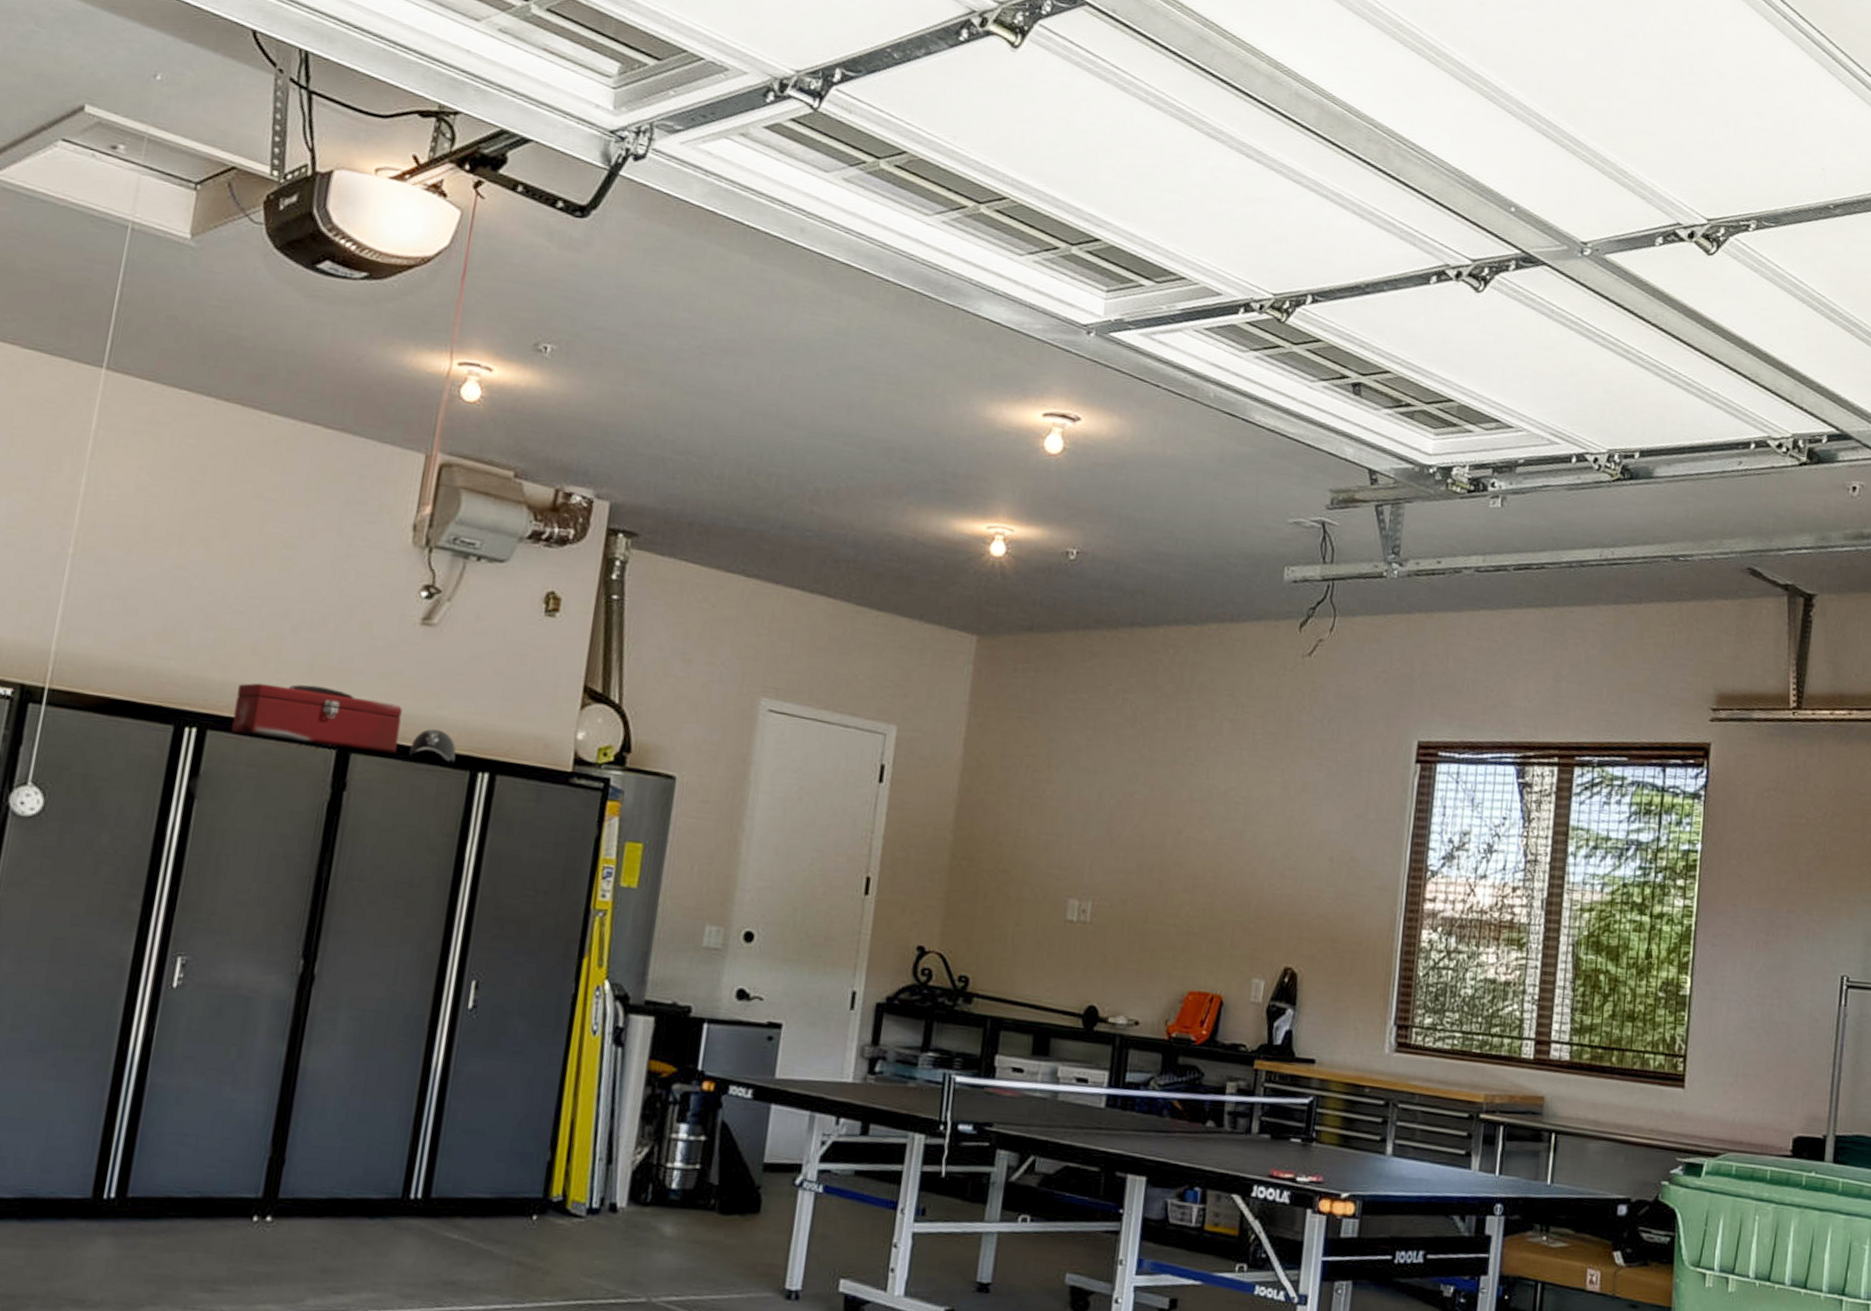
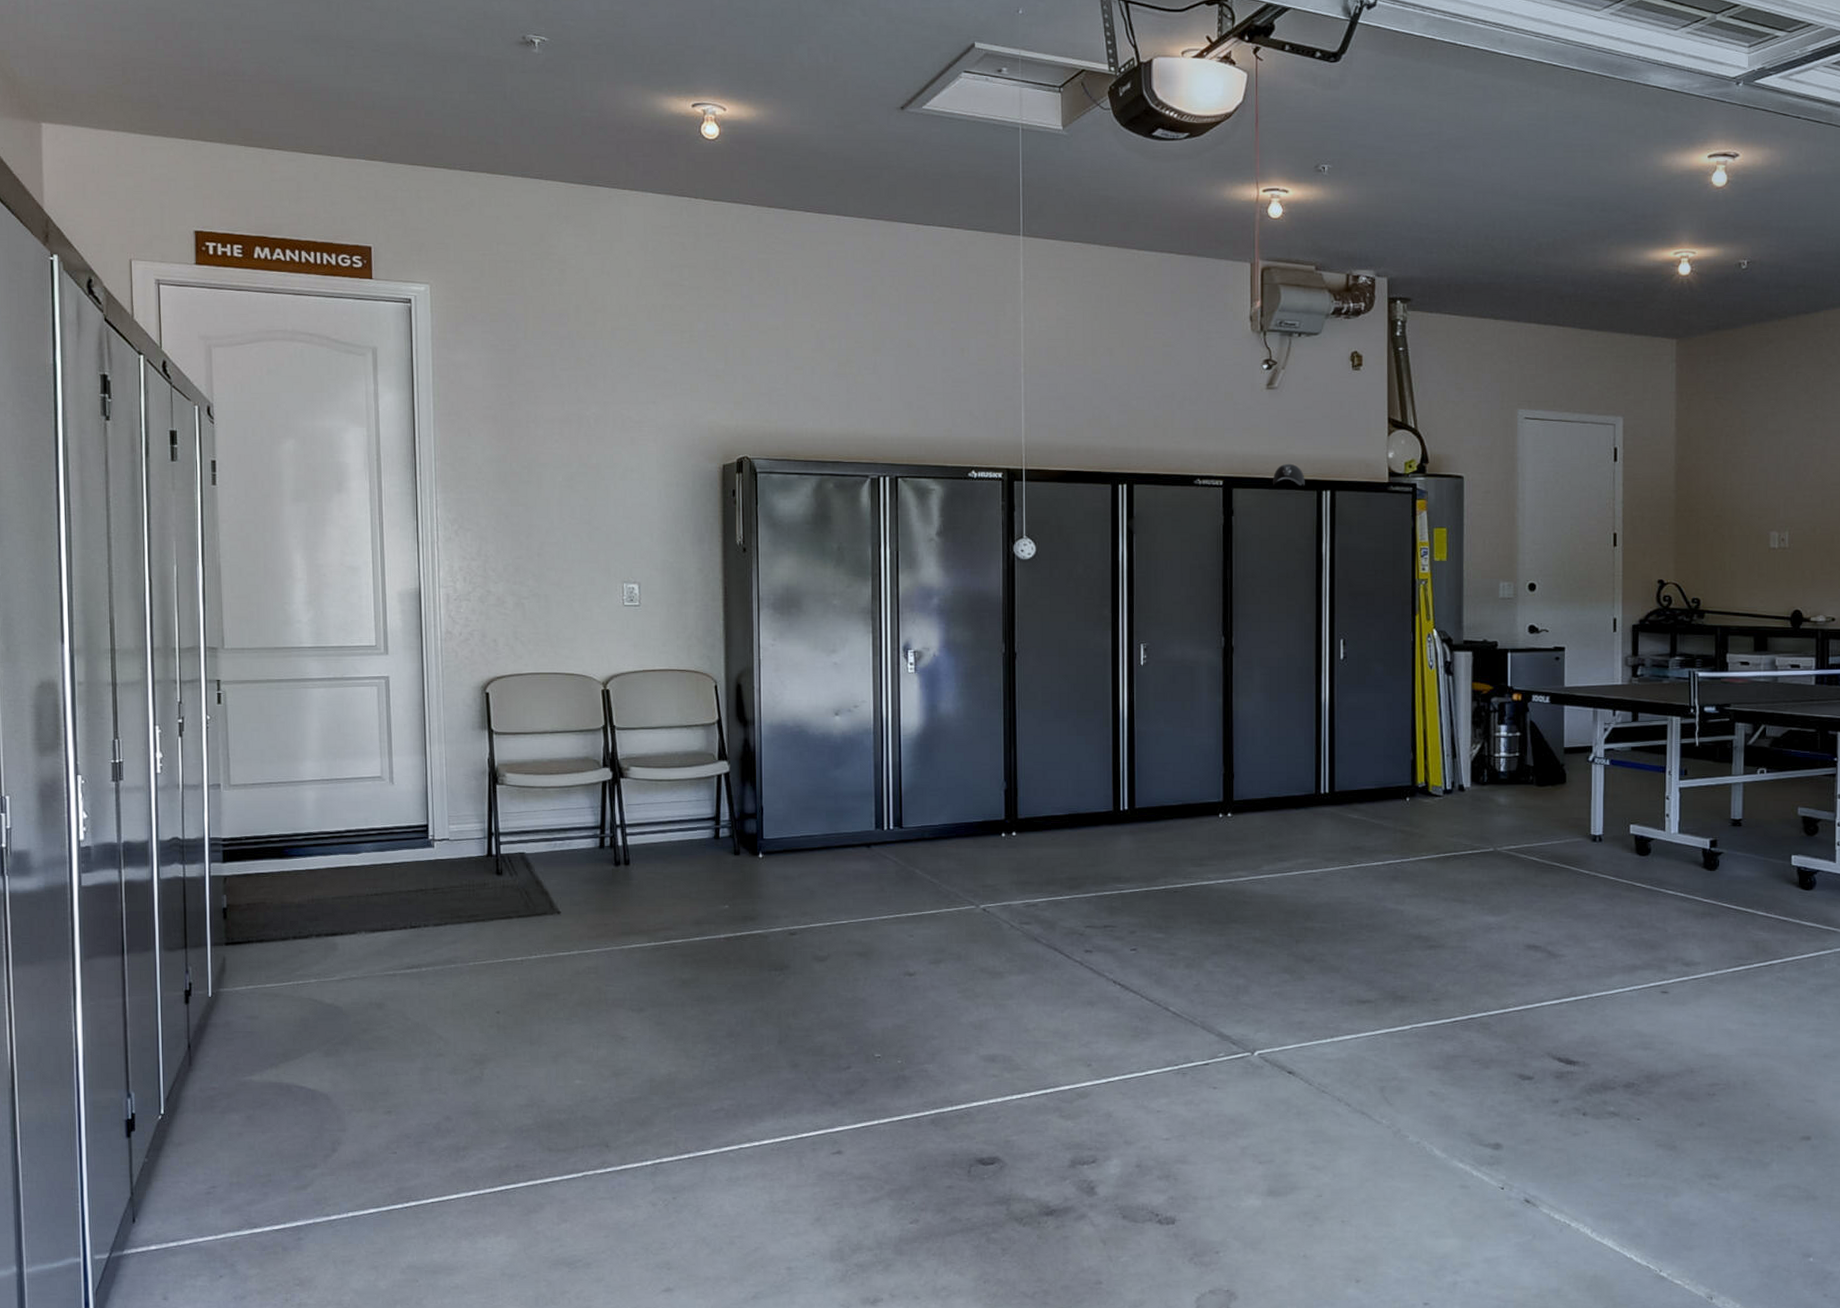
toolbox: present [231,682,403,754] -> none [1150,443,1263,486]

